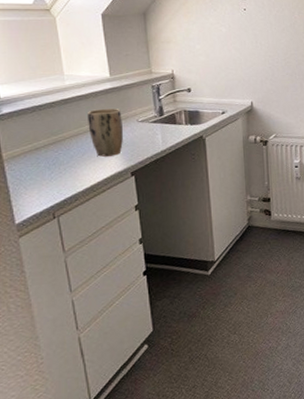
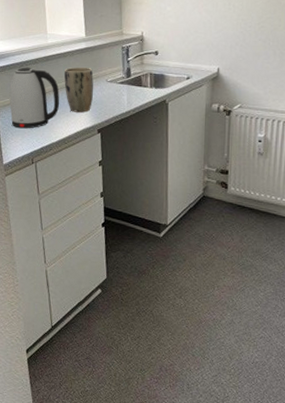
kettle: none [18,111,85,181] -> present [9,67,60,129]

